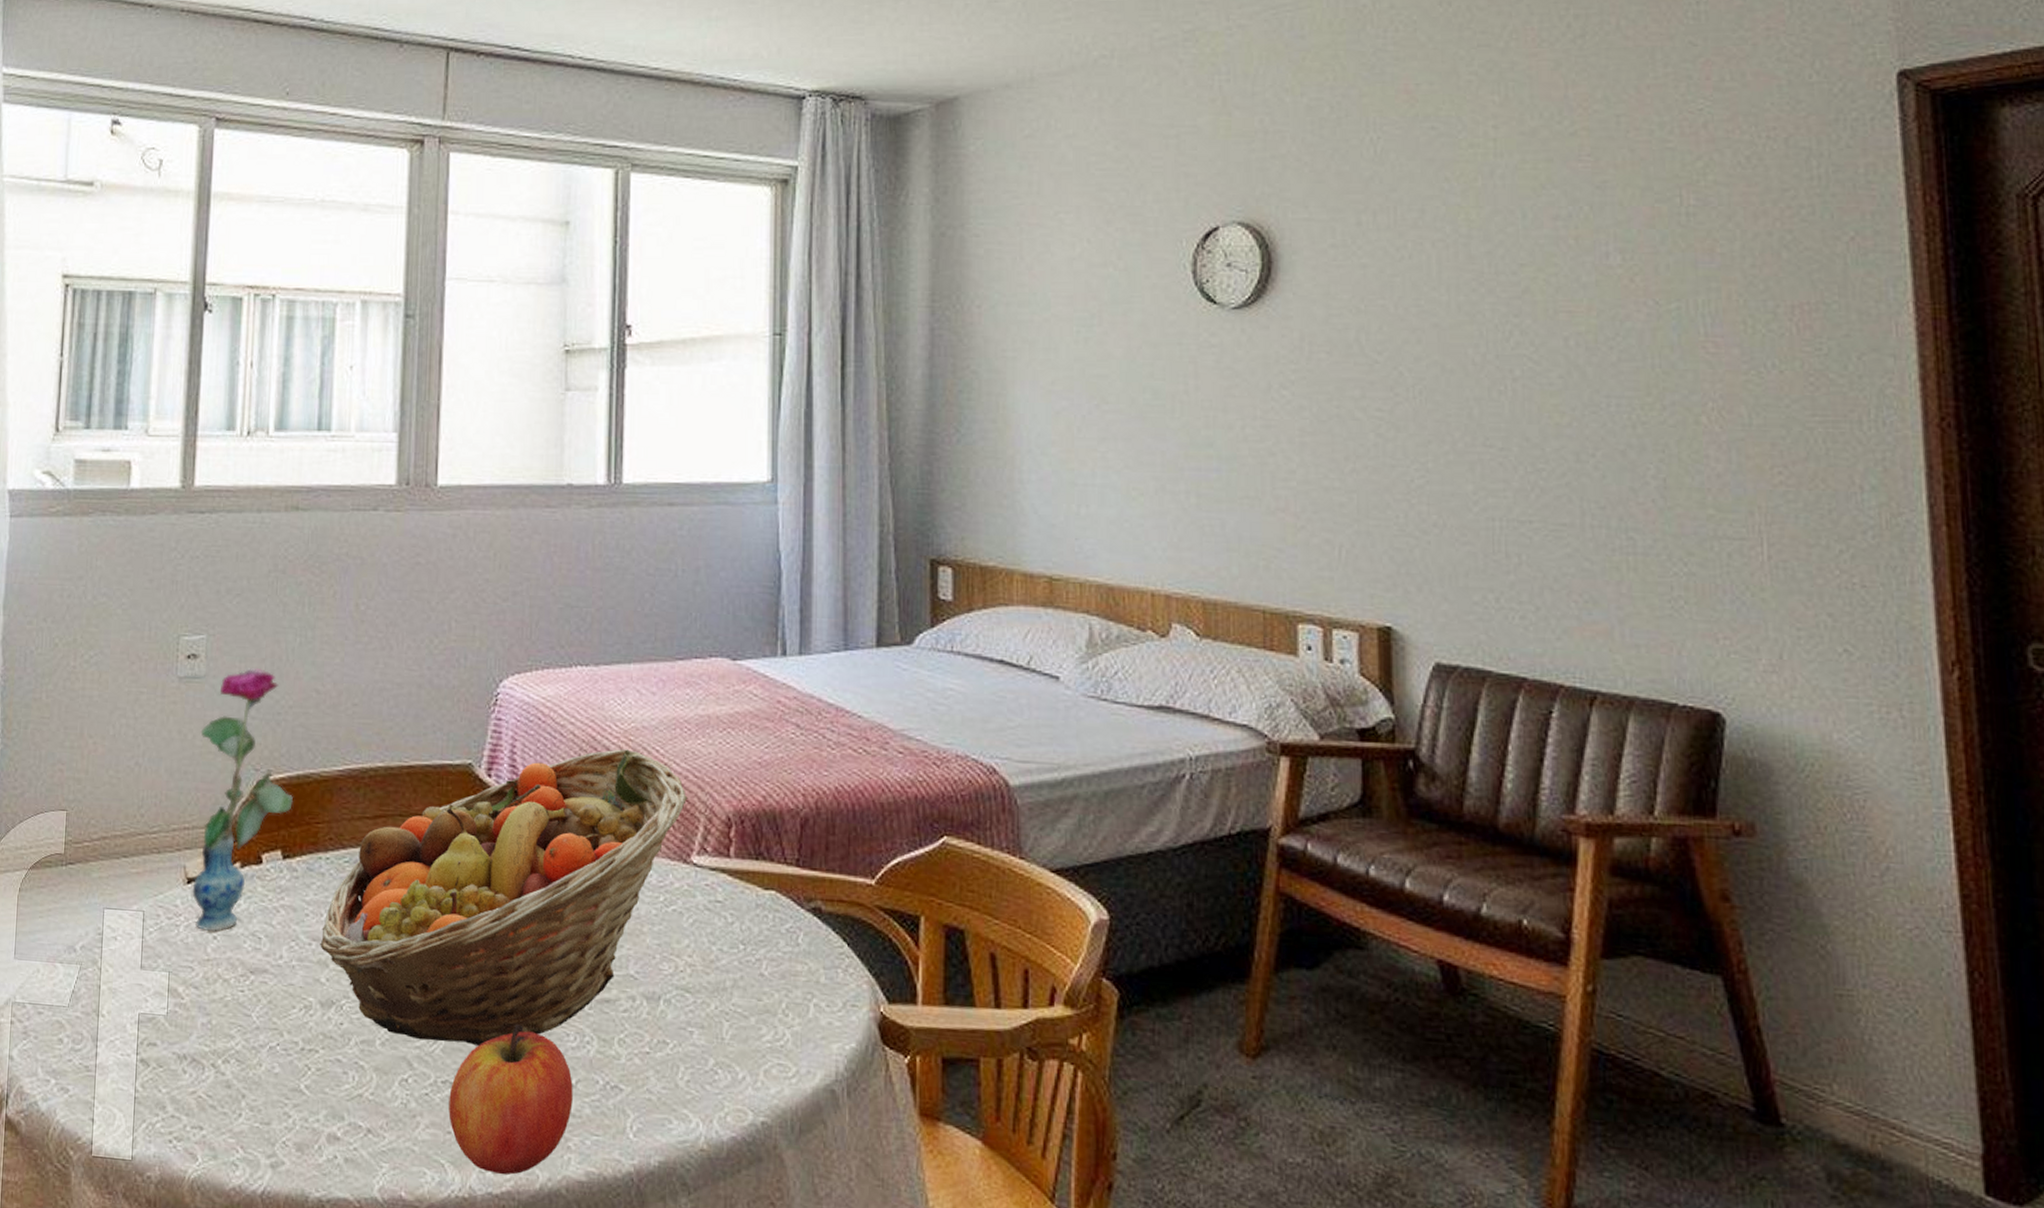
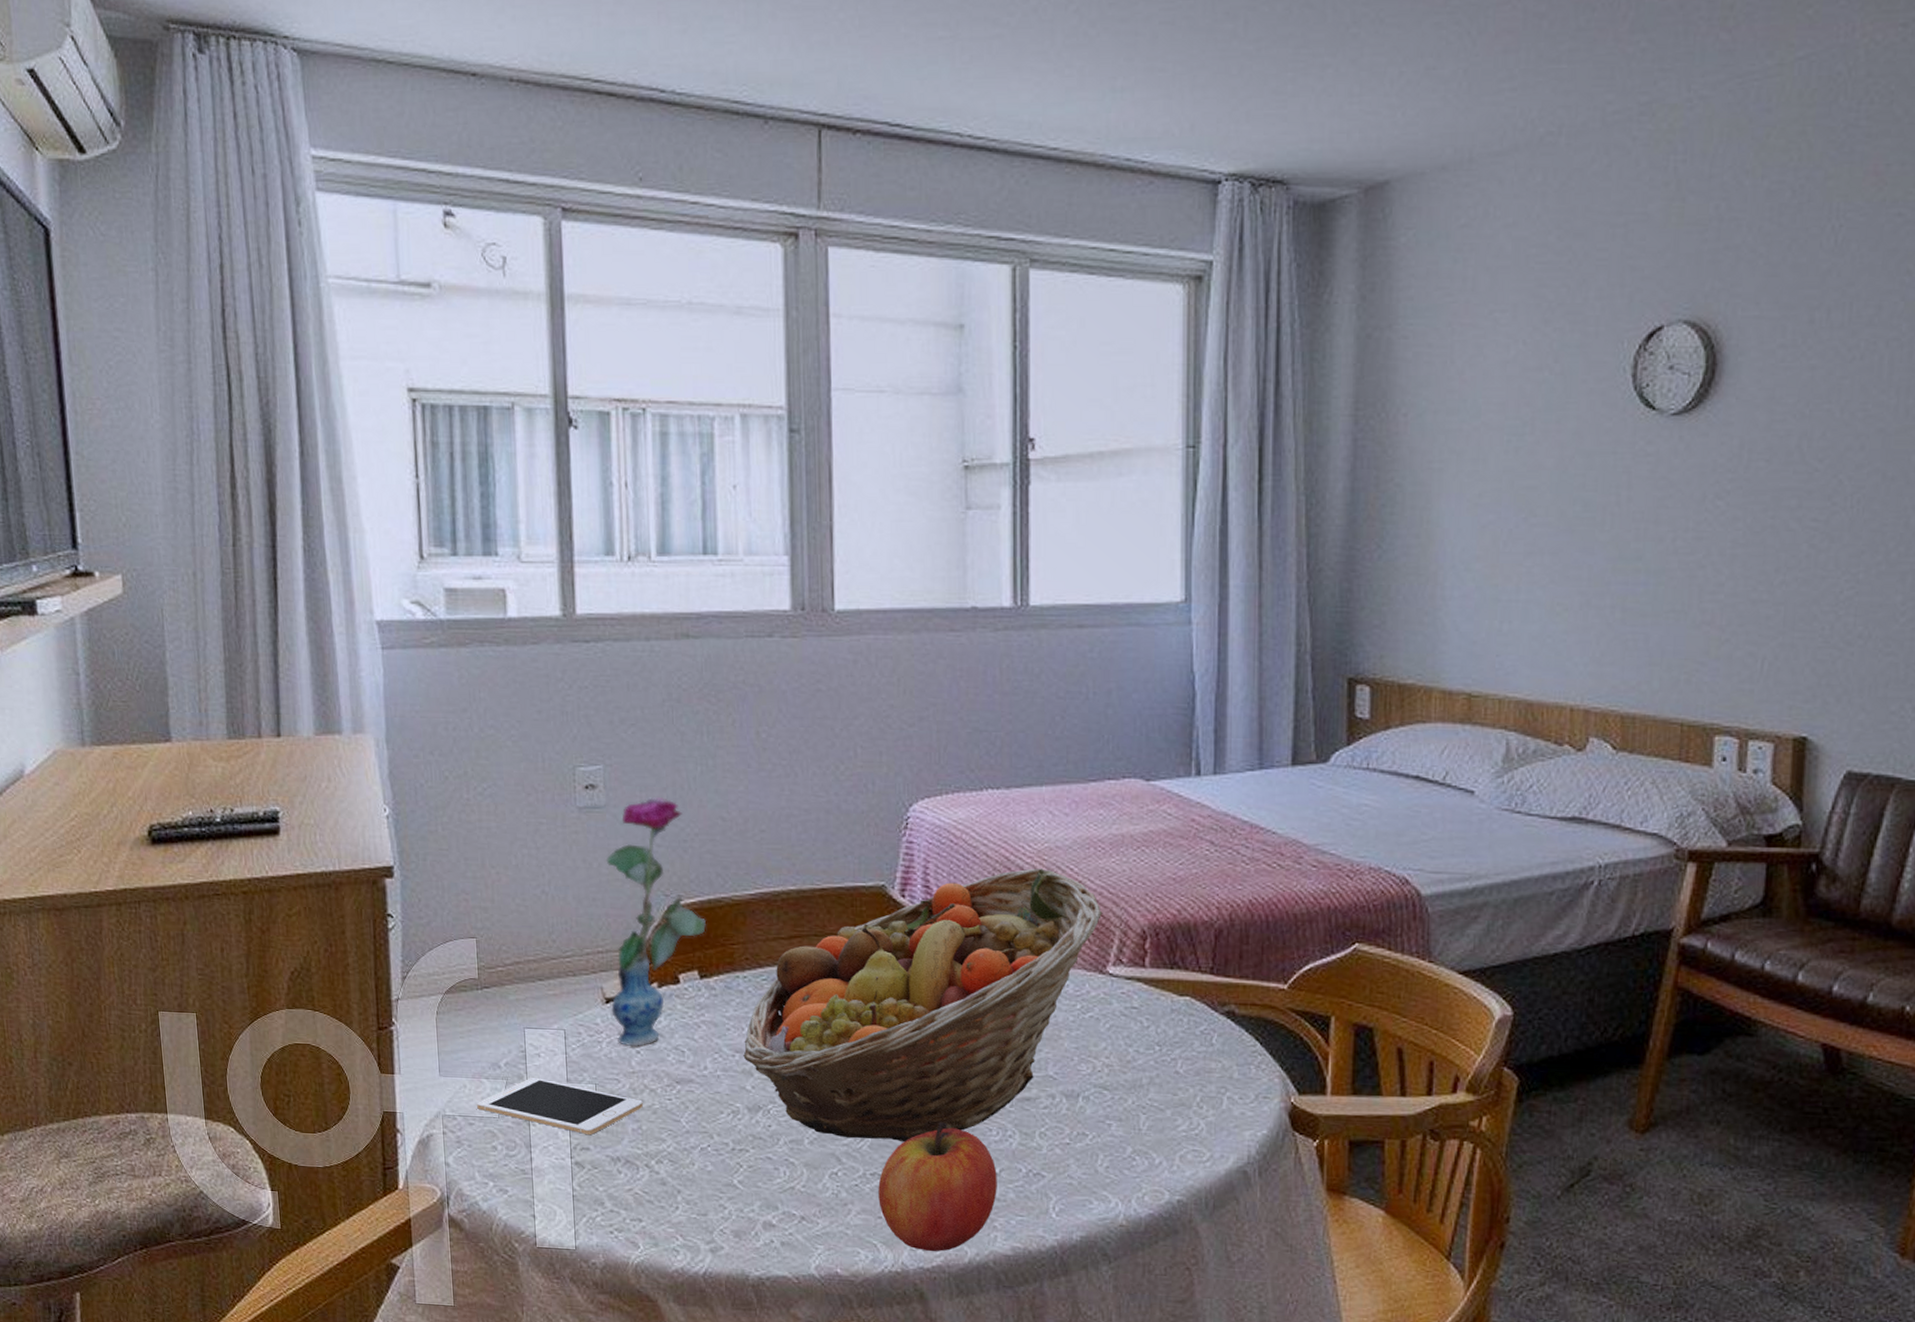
cell phone: none [48,963,215,1029] -> present [477,1078,643,1135]

